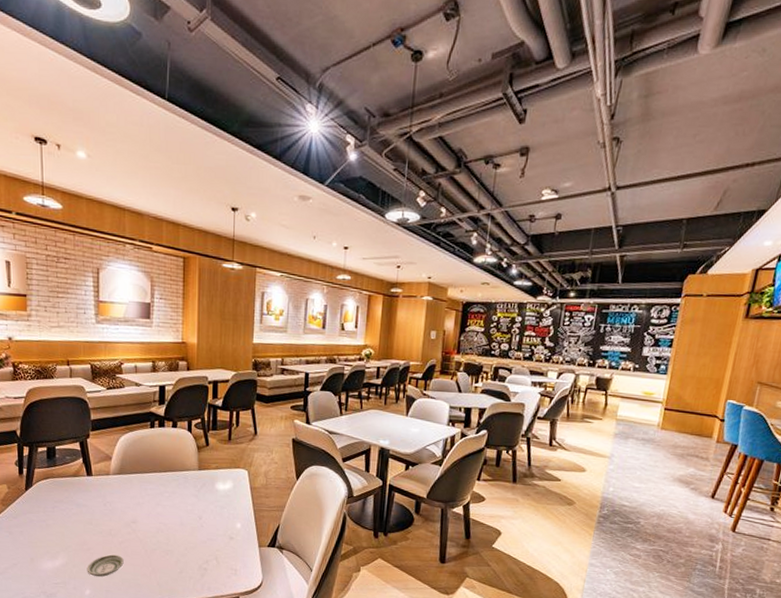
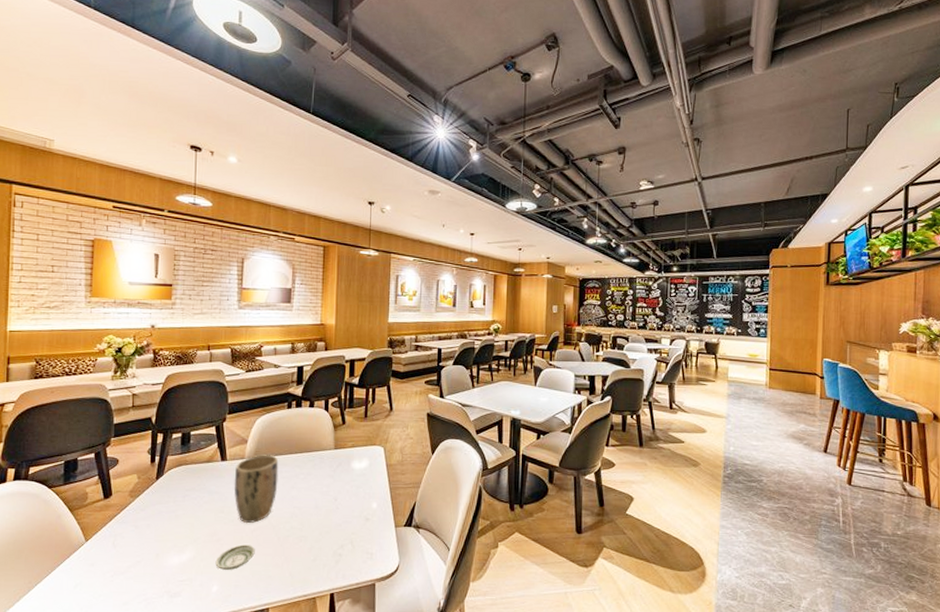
plant pot: none [100,472,144,536] -> present [234,455,279,524]

